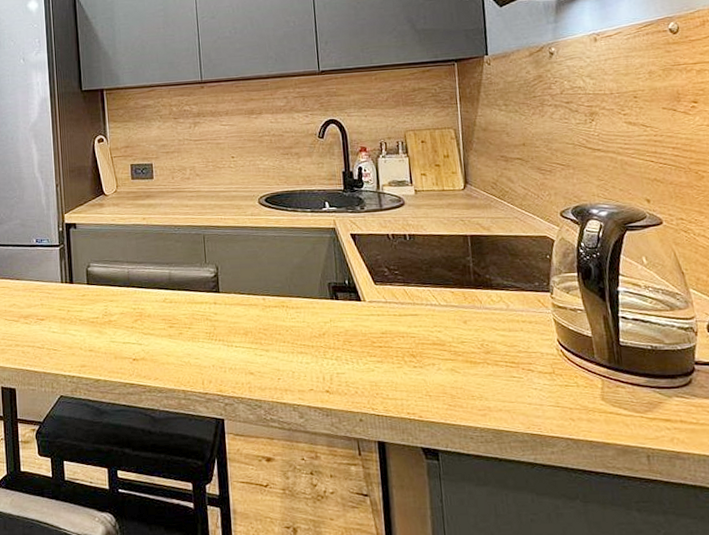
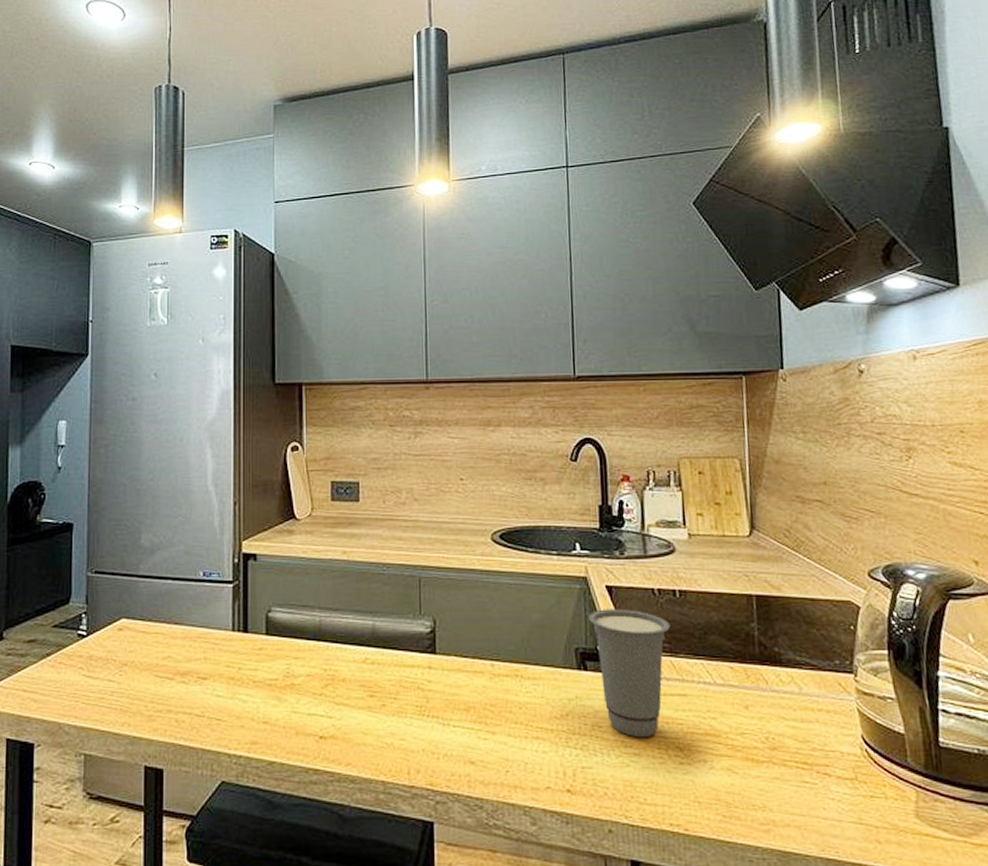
cup: none [337,251,403,349] -> present [588,609,670,738]

